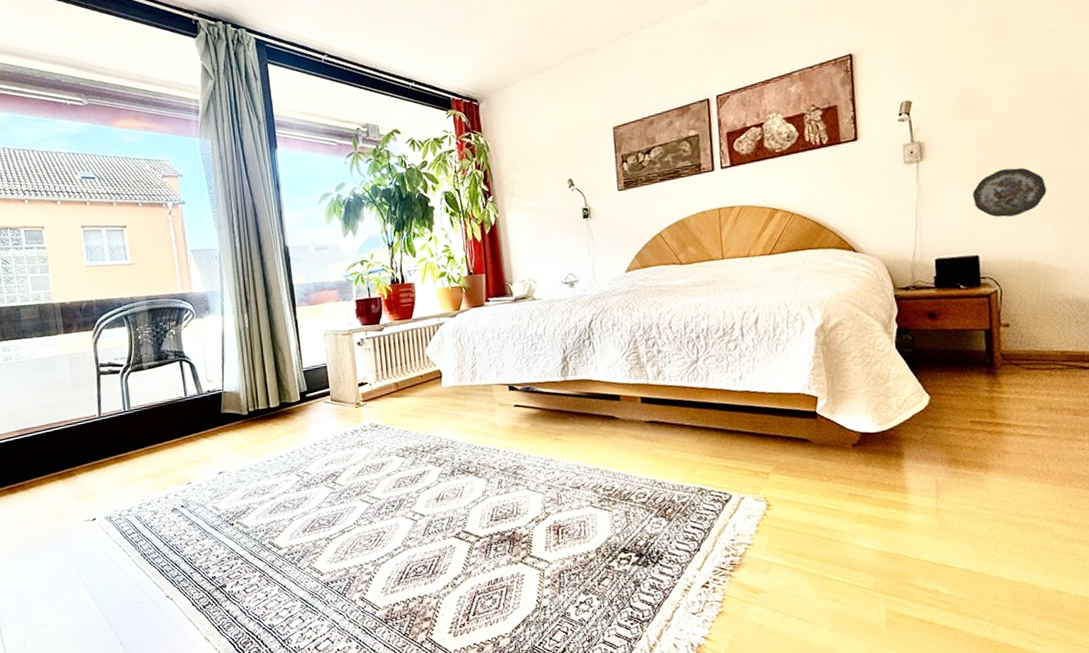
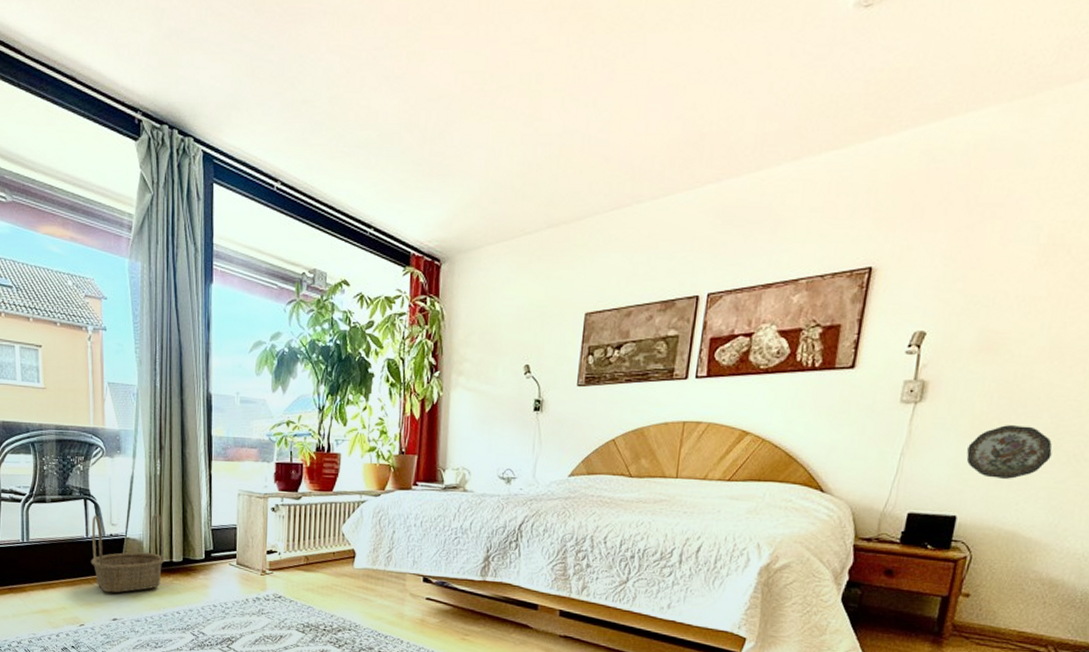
basket: none [189,364,262,448] -> present [91,513,165,593]

